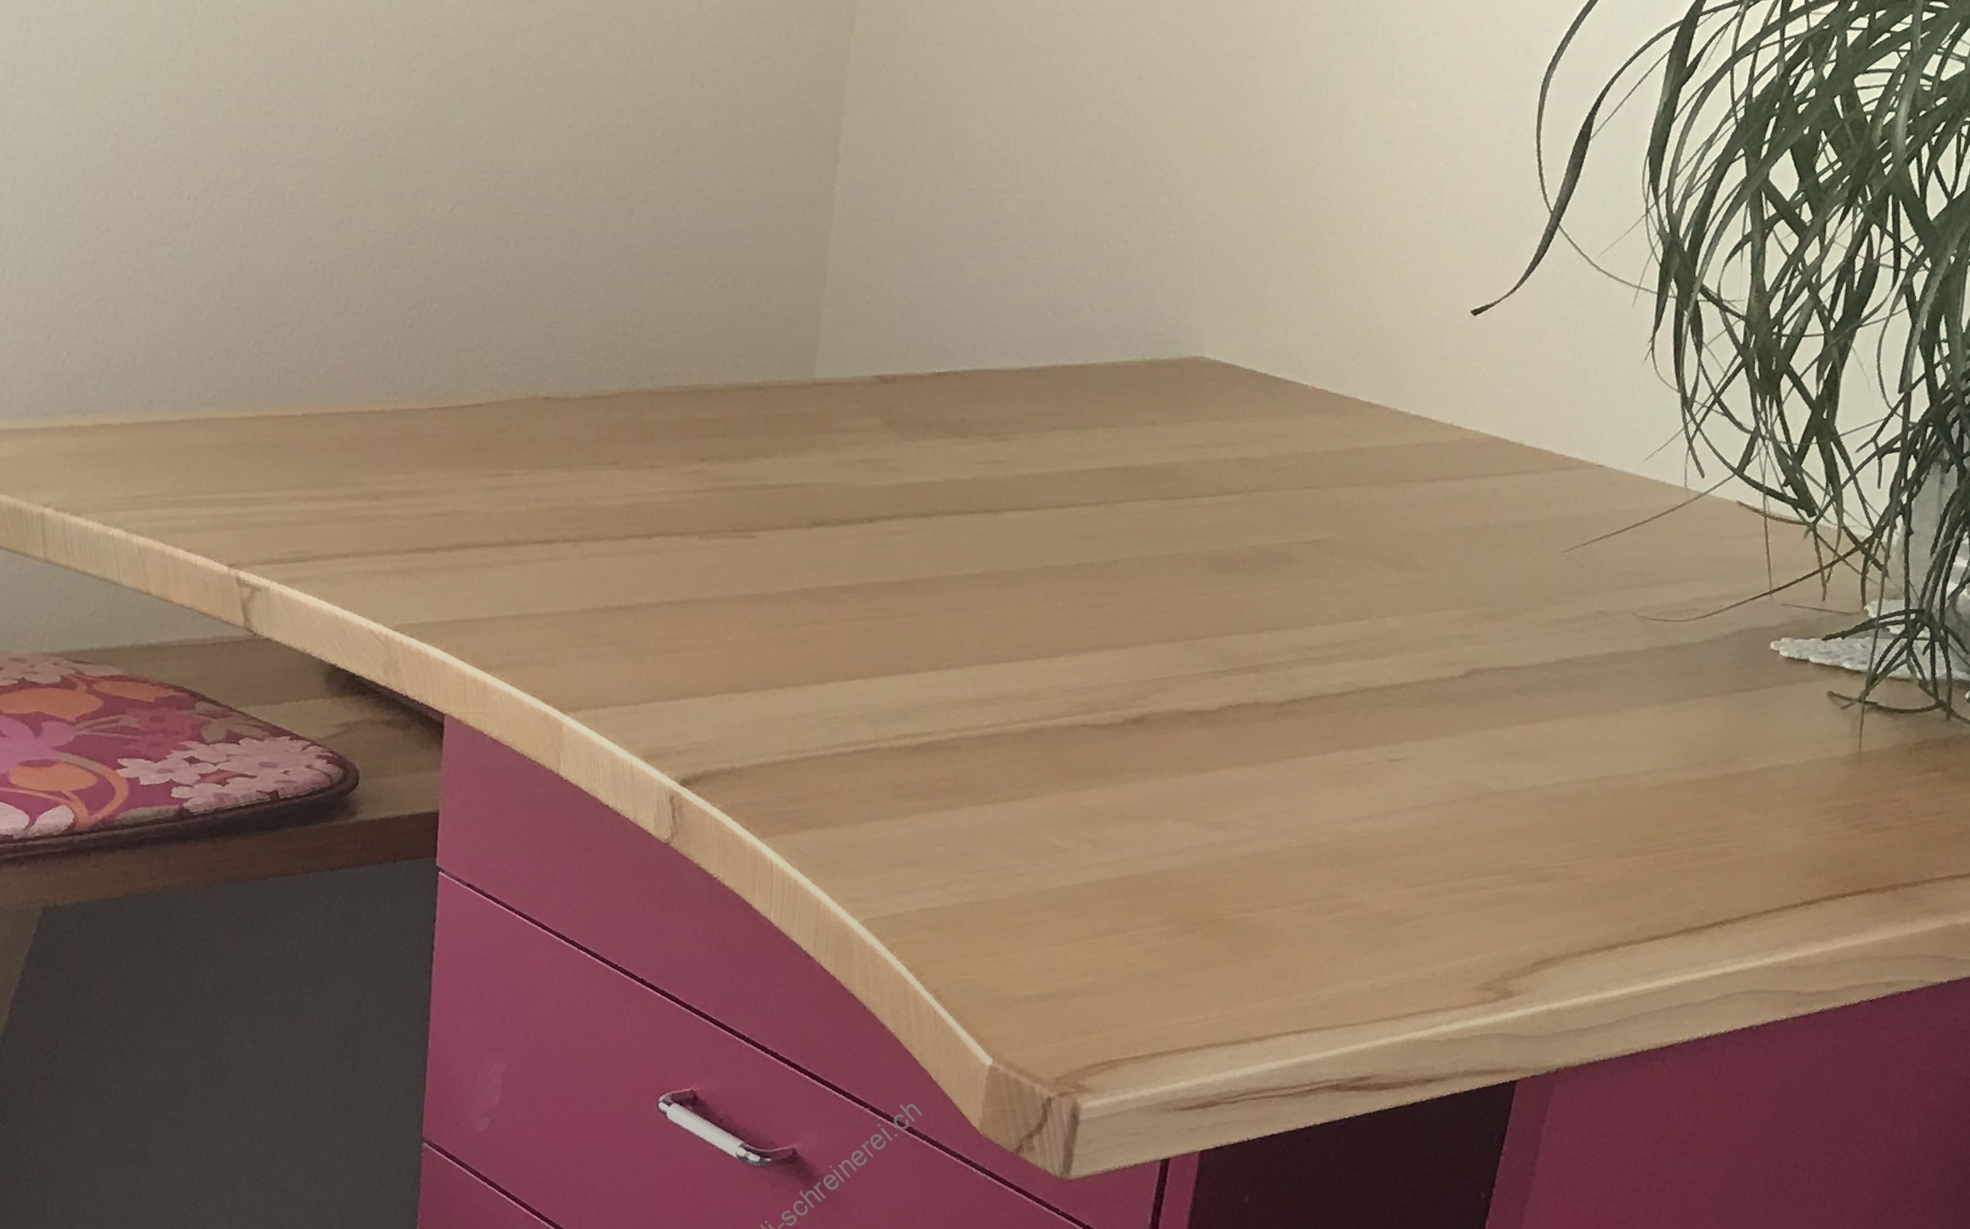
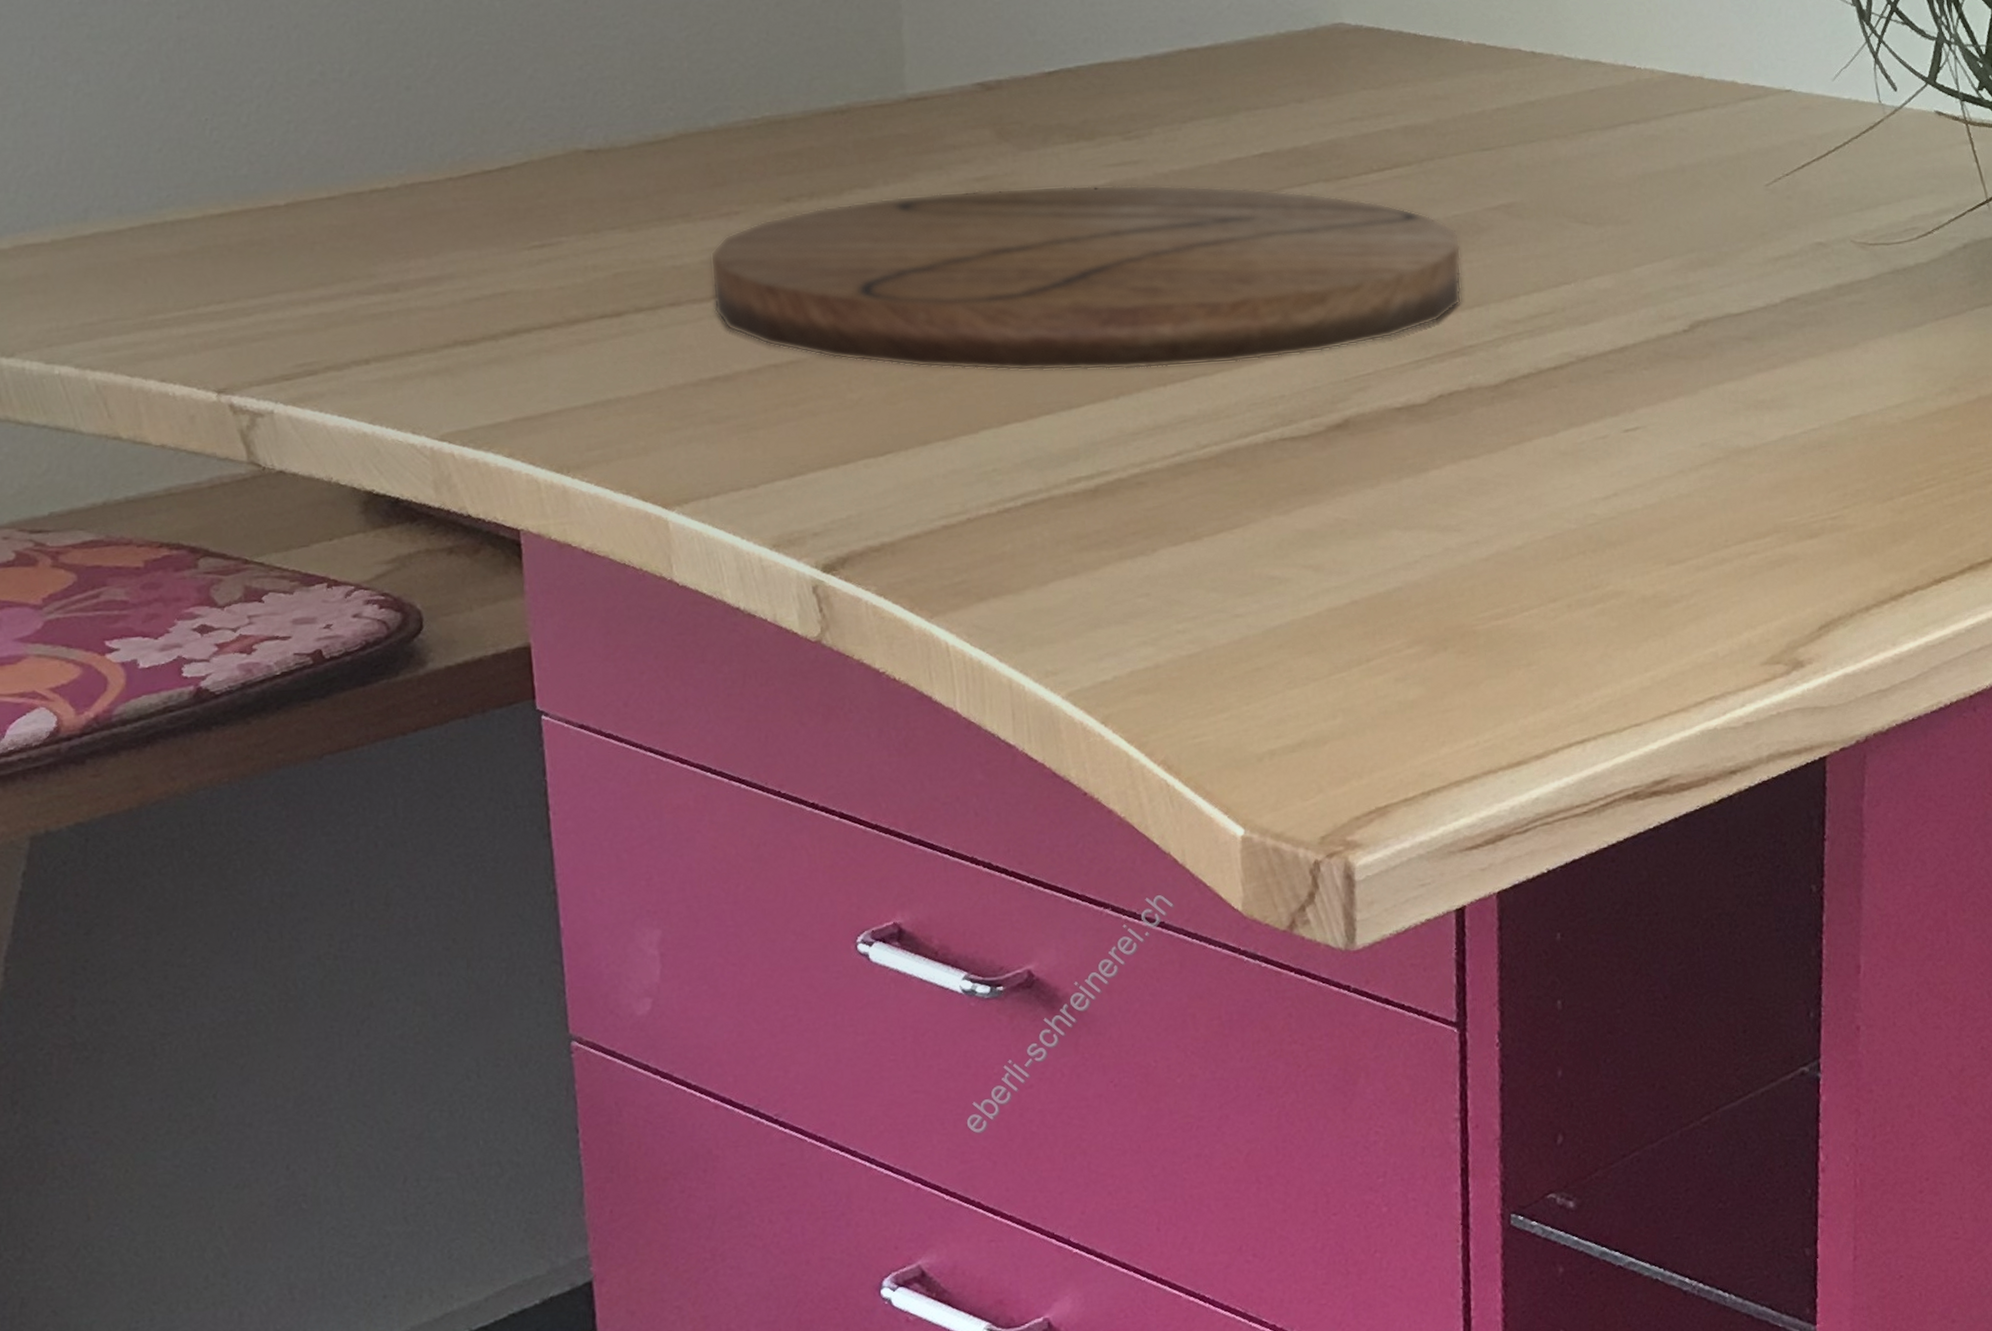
cutting board: none [627,468,1272,653] -> present [710,184,1462,372]

